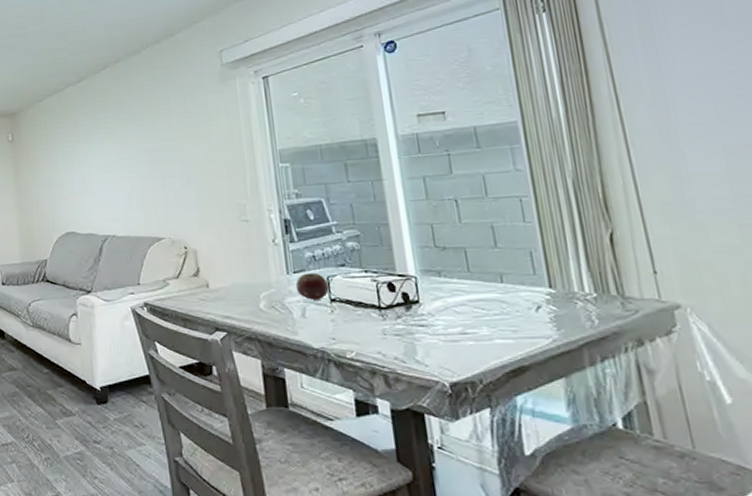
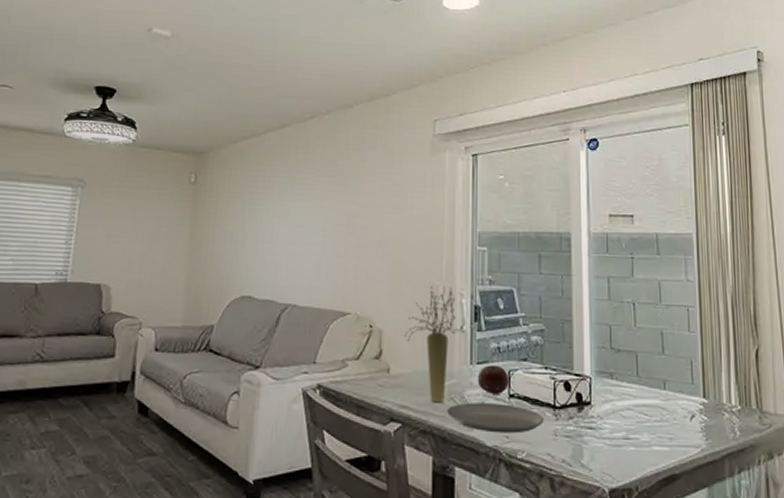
flower arrangement: none [218,204,274,312] -> present [404,285,462,403]
plate: none [269,308,370,336] -> present [447,402,544,434]

